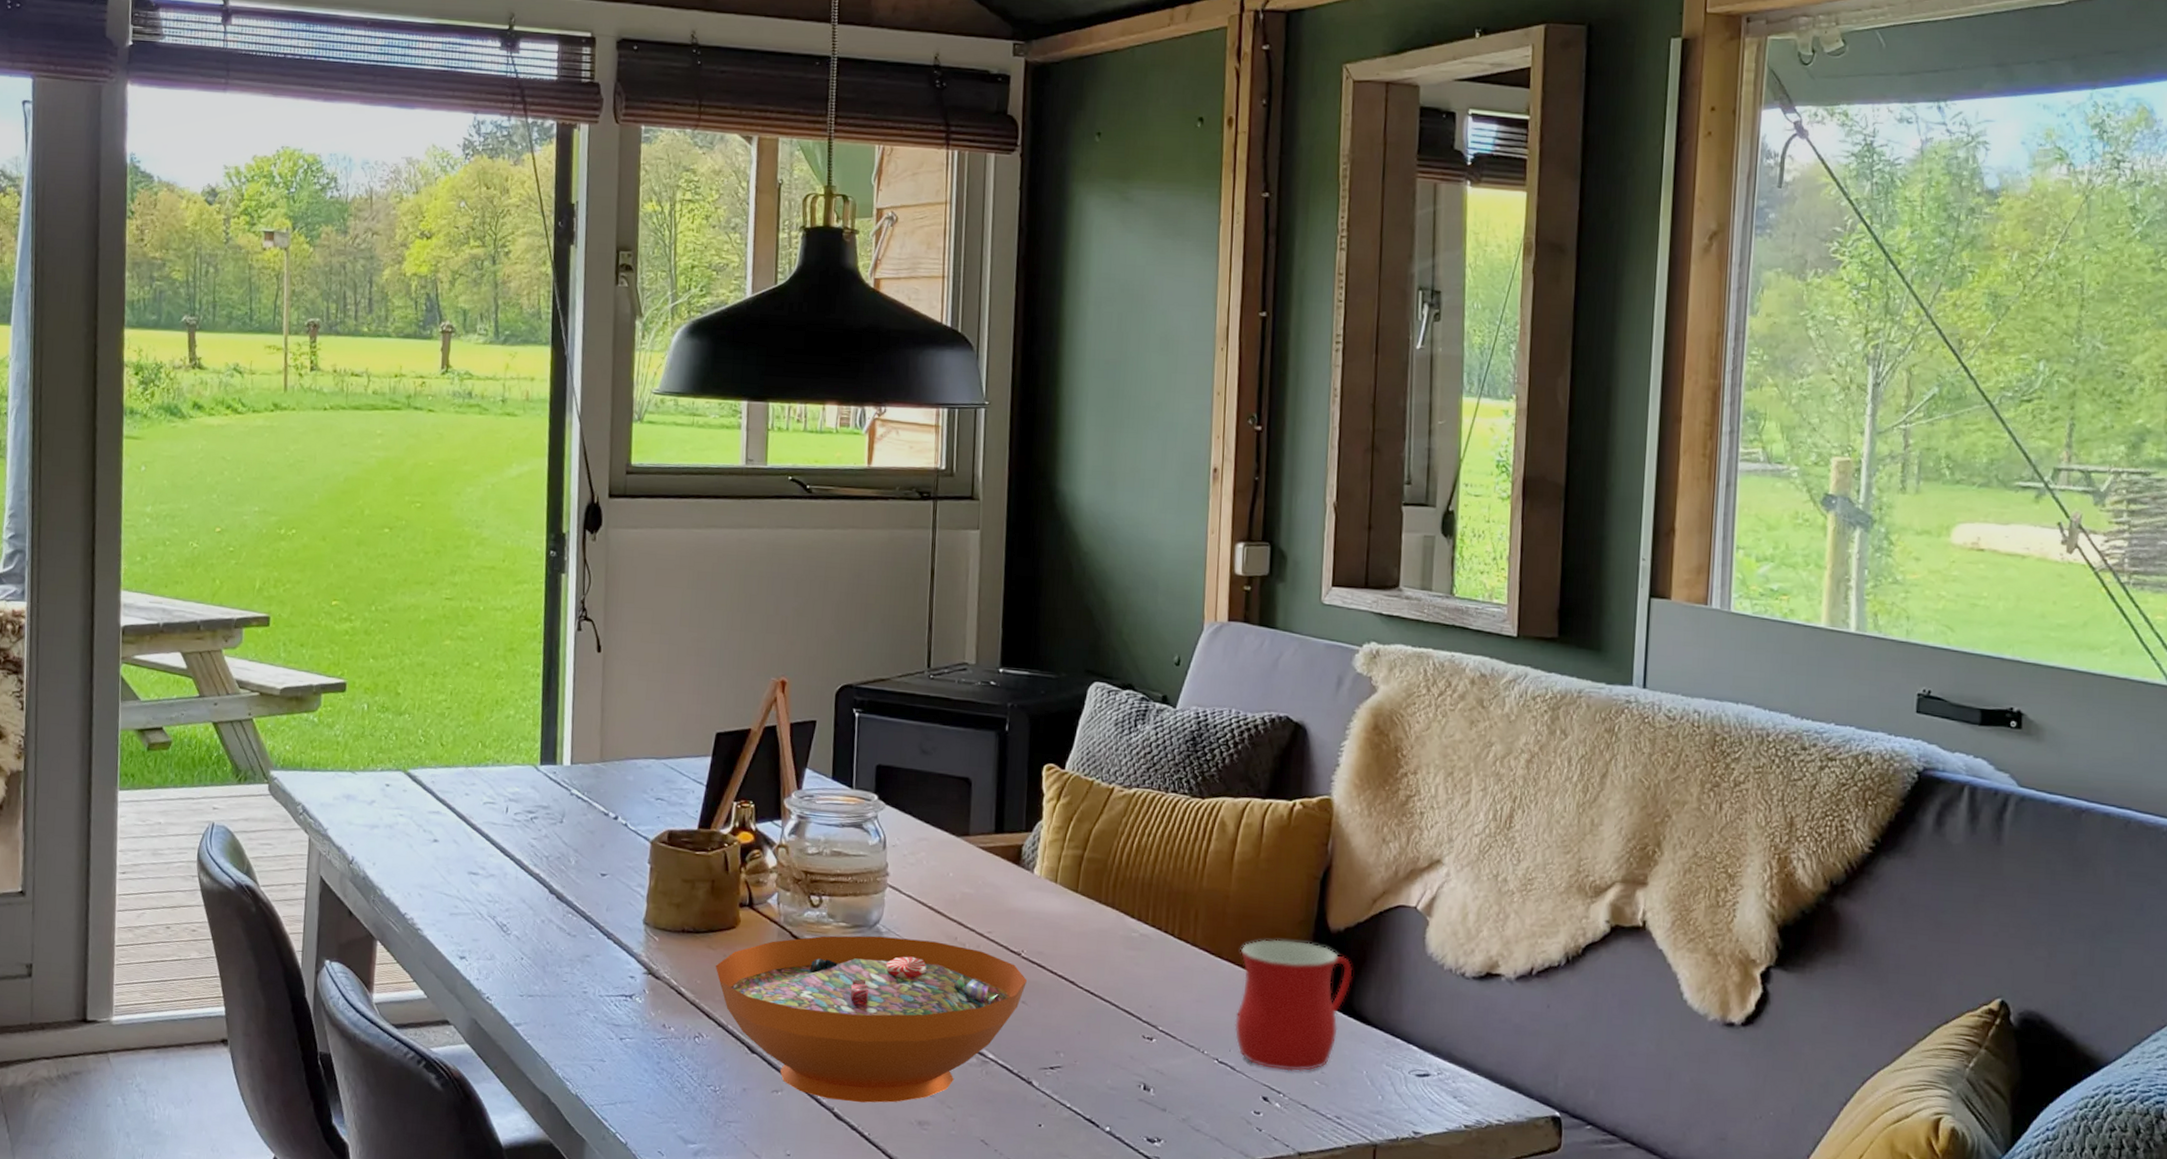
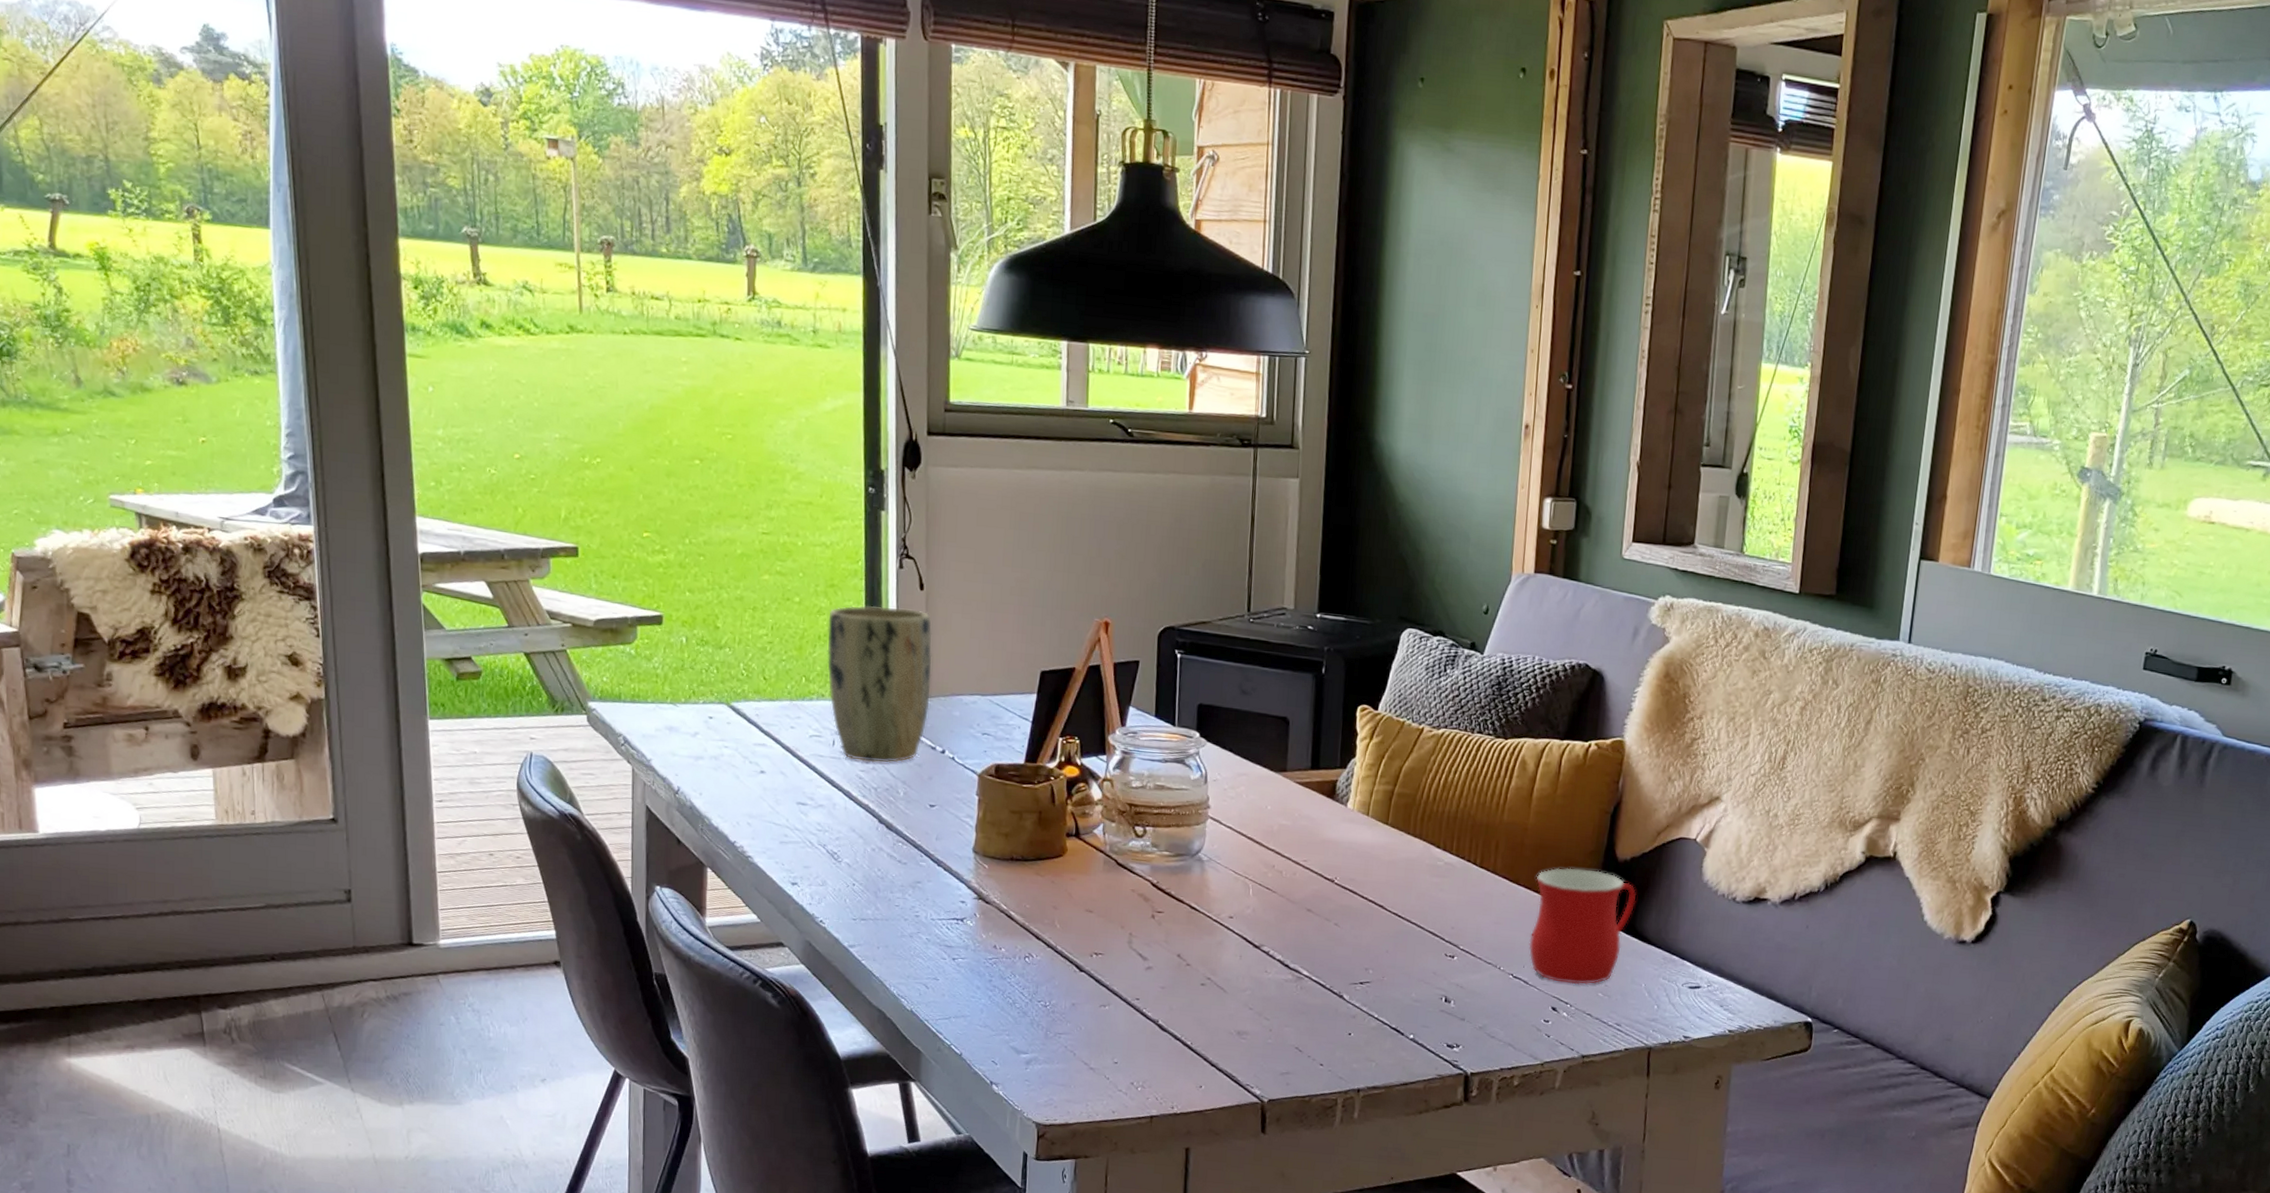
plant pot: none [503,669,608,830] -> present [827,605,932,763]
decorative bowl: present [715,935,1027,1103] -> none [1043,863,1339,1016]

